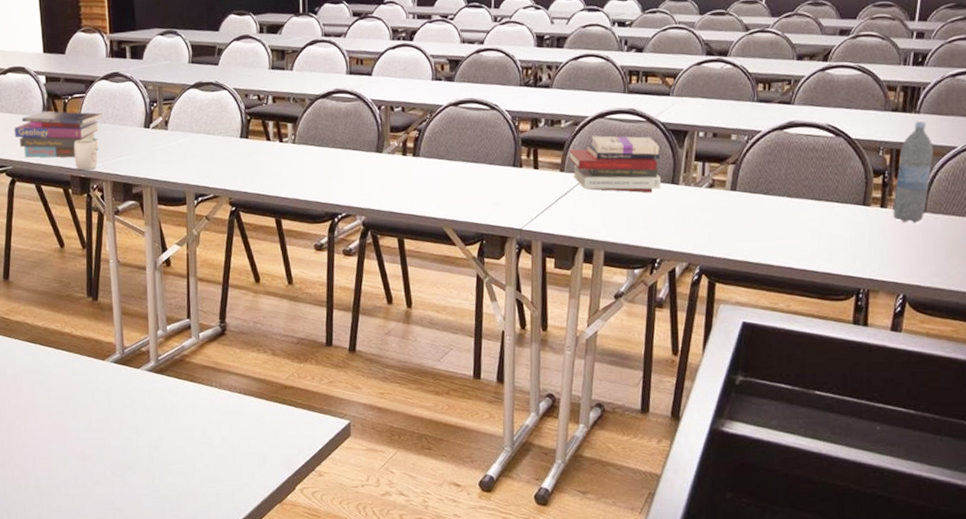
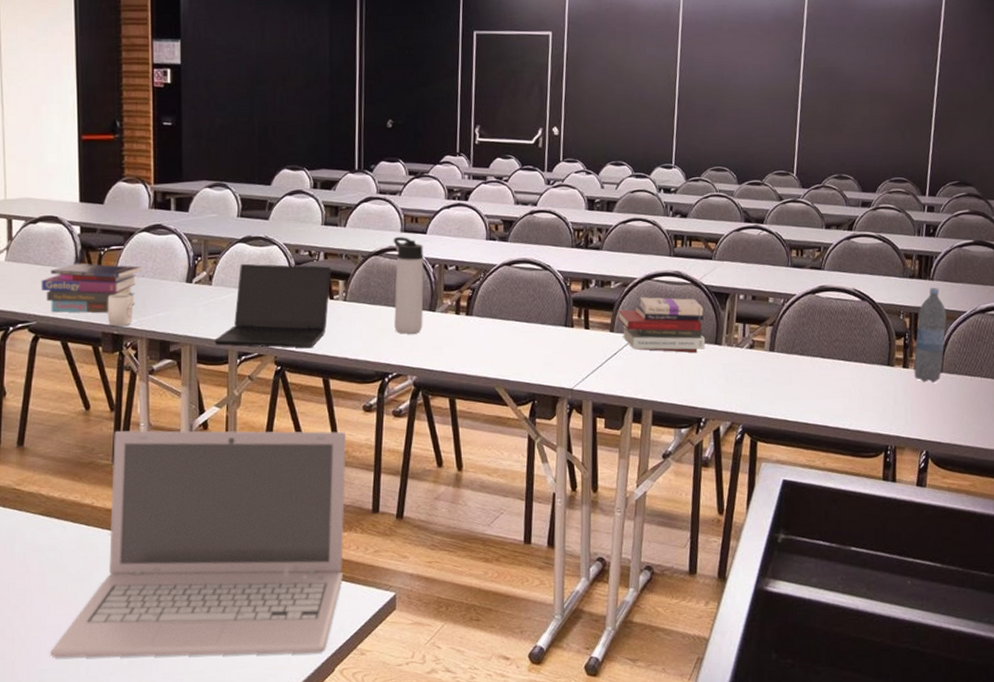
laptop: none [44,266,301,473] -> present [50,430,346,658]
laptop: none [172,108,280,190] -> present [214,263,331,349]
thermos bottle: none [339,79,371,175] -> present [393,237,424,334]

